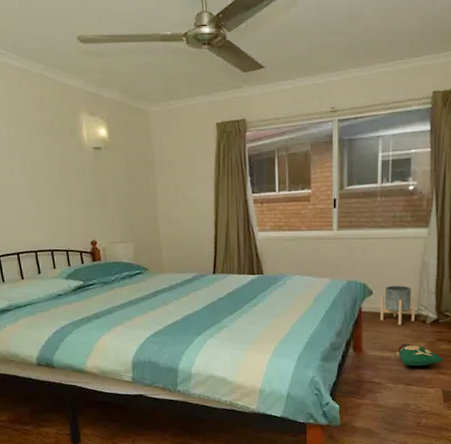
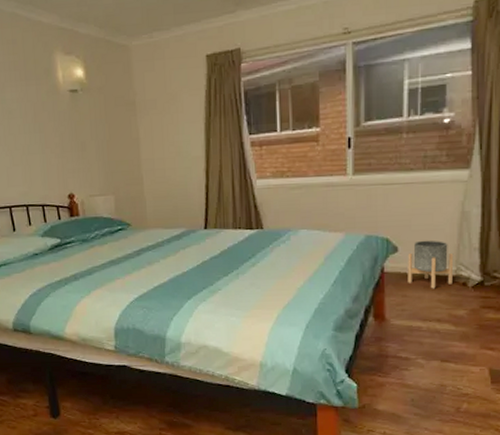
bag: present [397,343,443,367] -> none [429,311,491,339]

